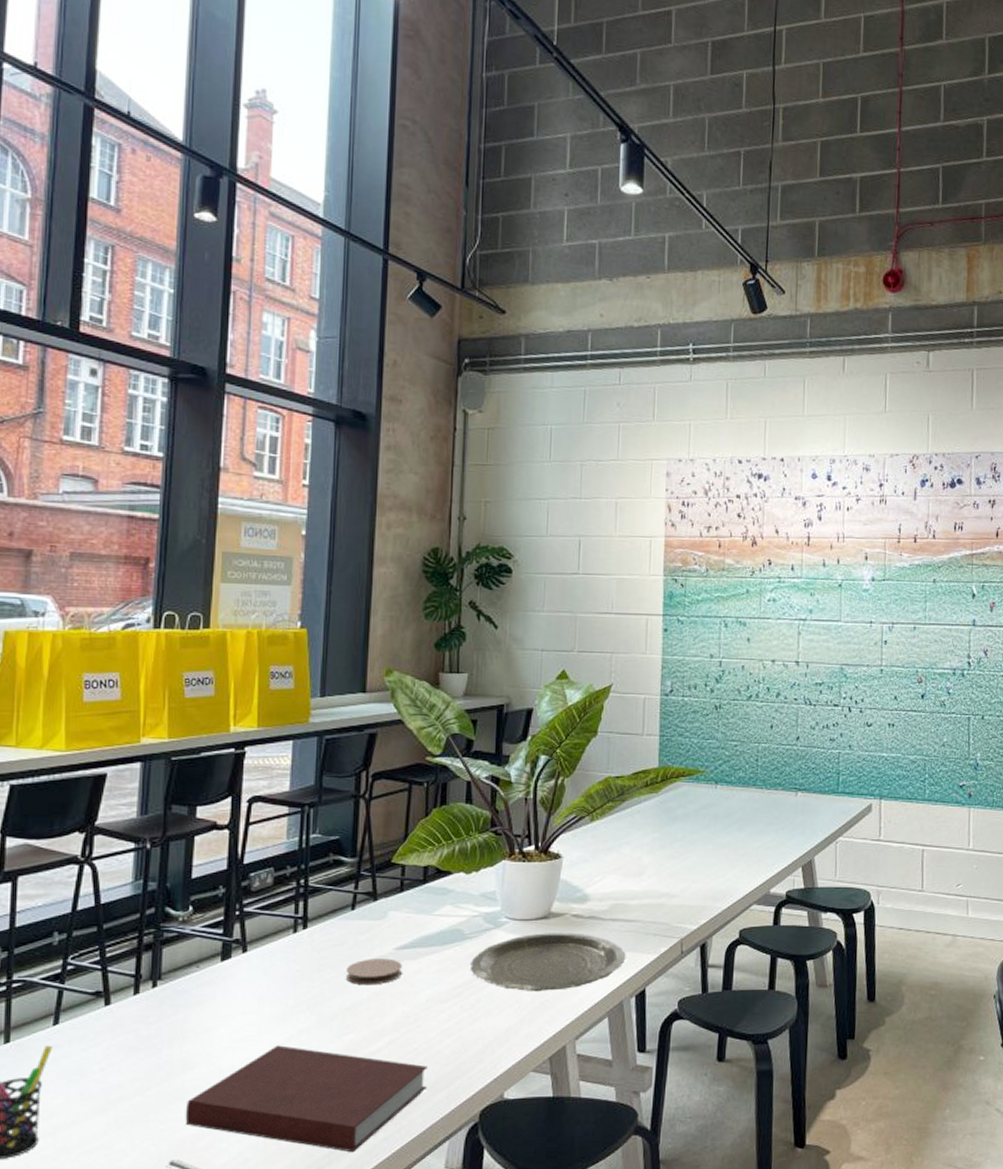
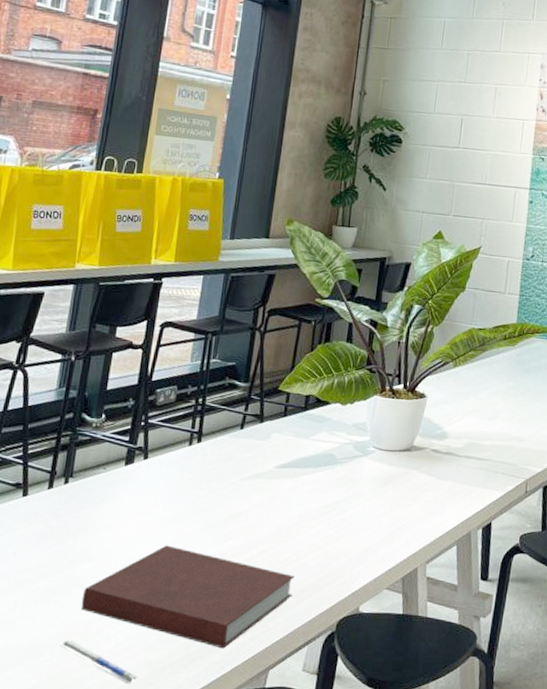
coaster: present [346,958,402,986] -> none [231,474,280,498]
plate: present [469,933,626,992] -> none [338,464,477,517]

